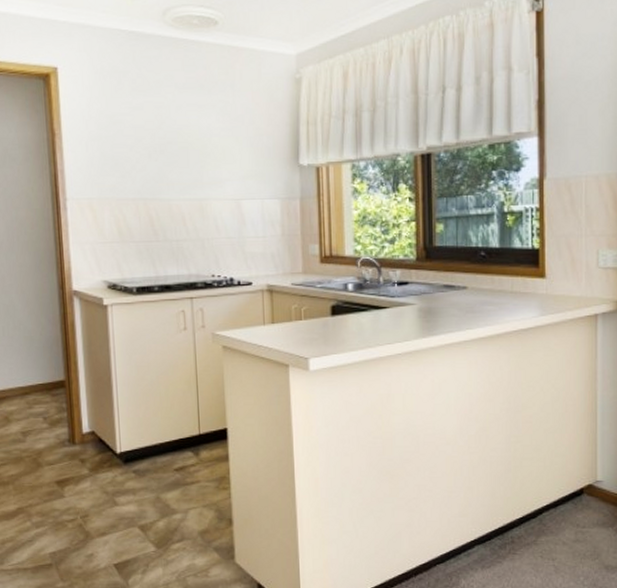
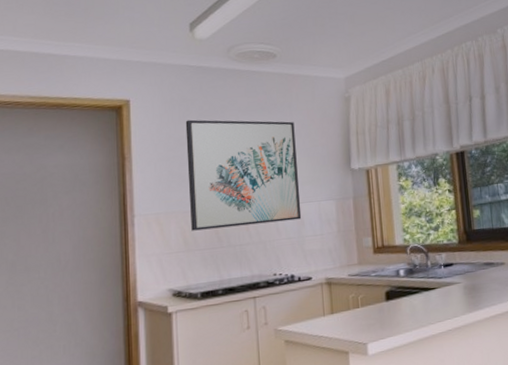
wall art: none [117,94,243,221] -> present [185,119,302,231]

